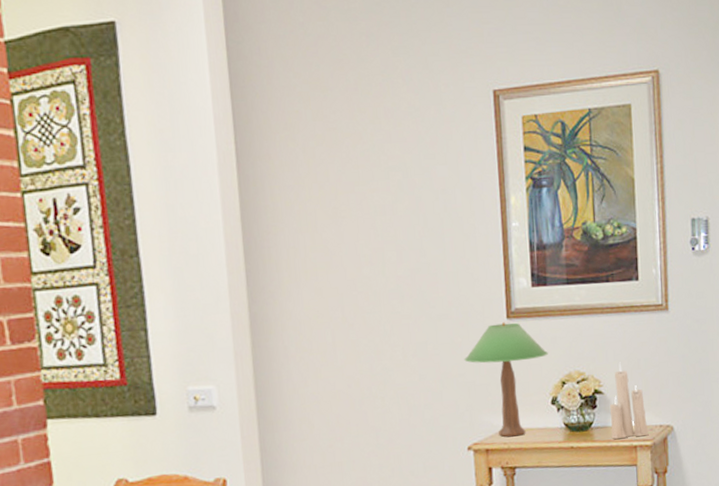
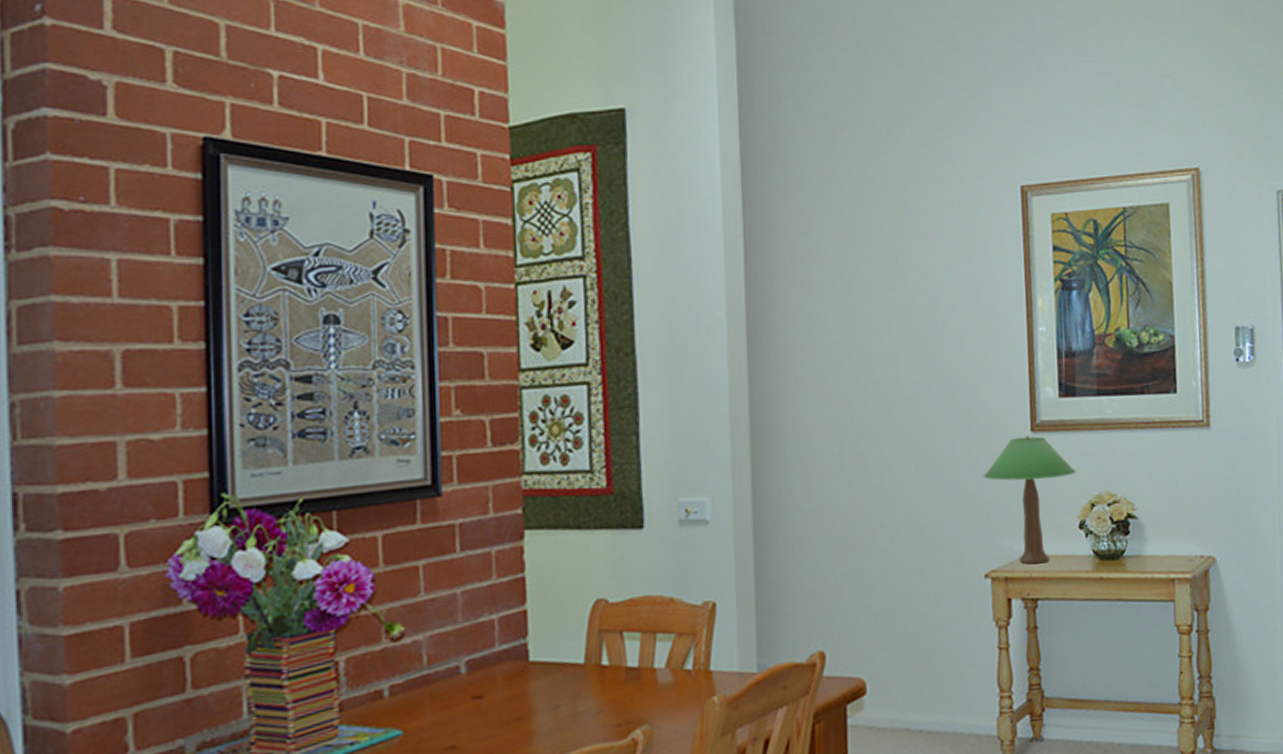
candle: present [609,362,649,439] -> none [1144,483,1188,570]

